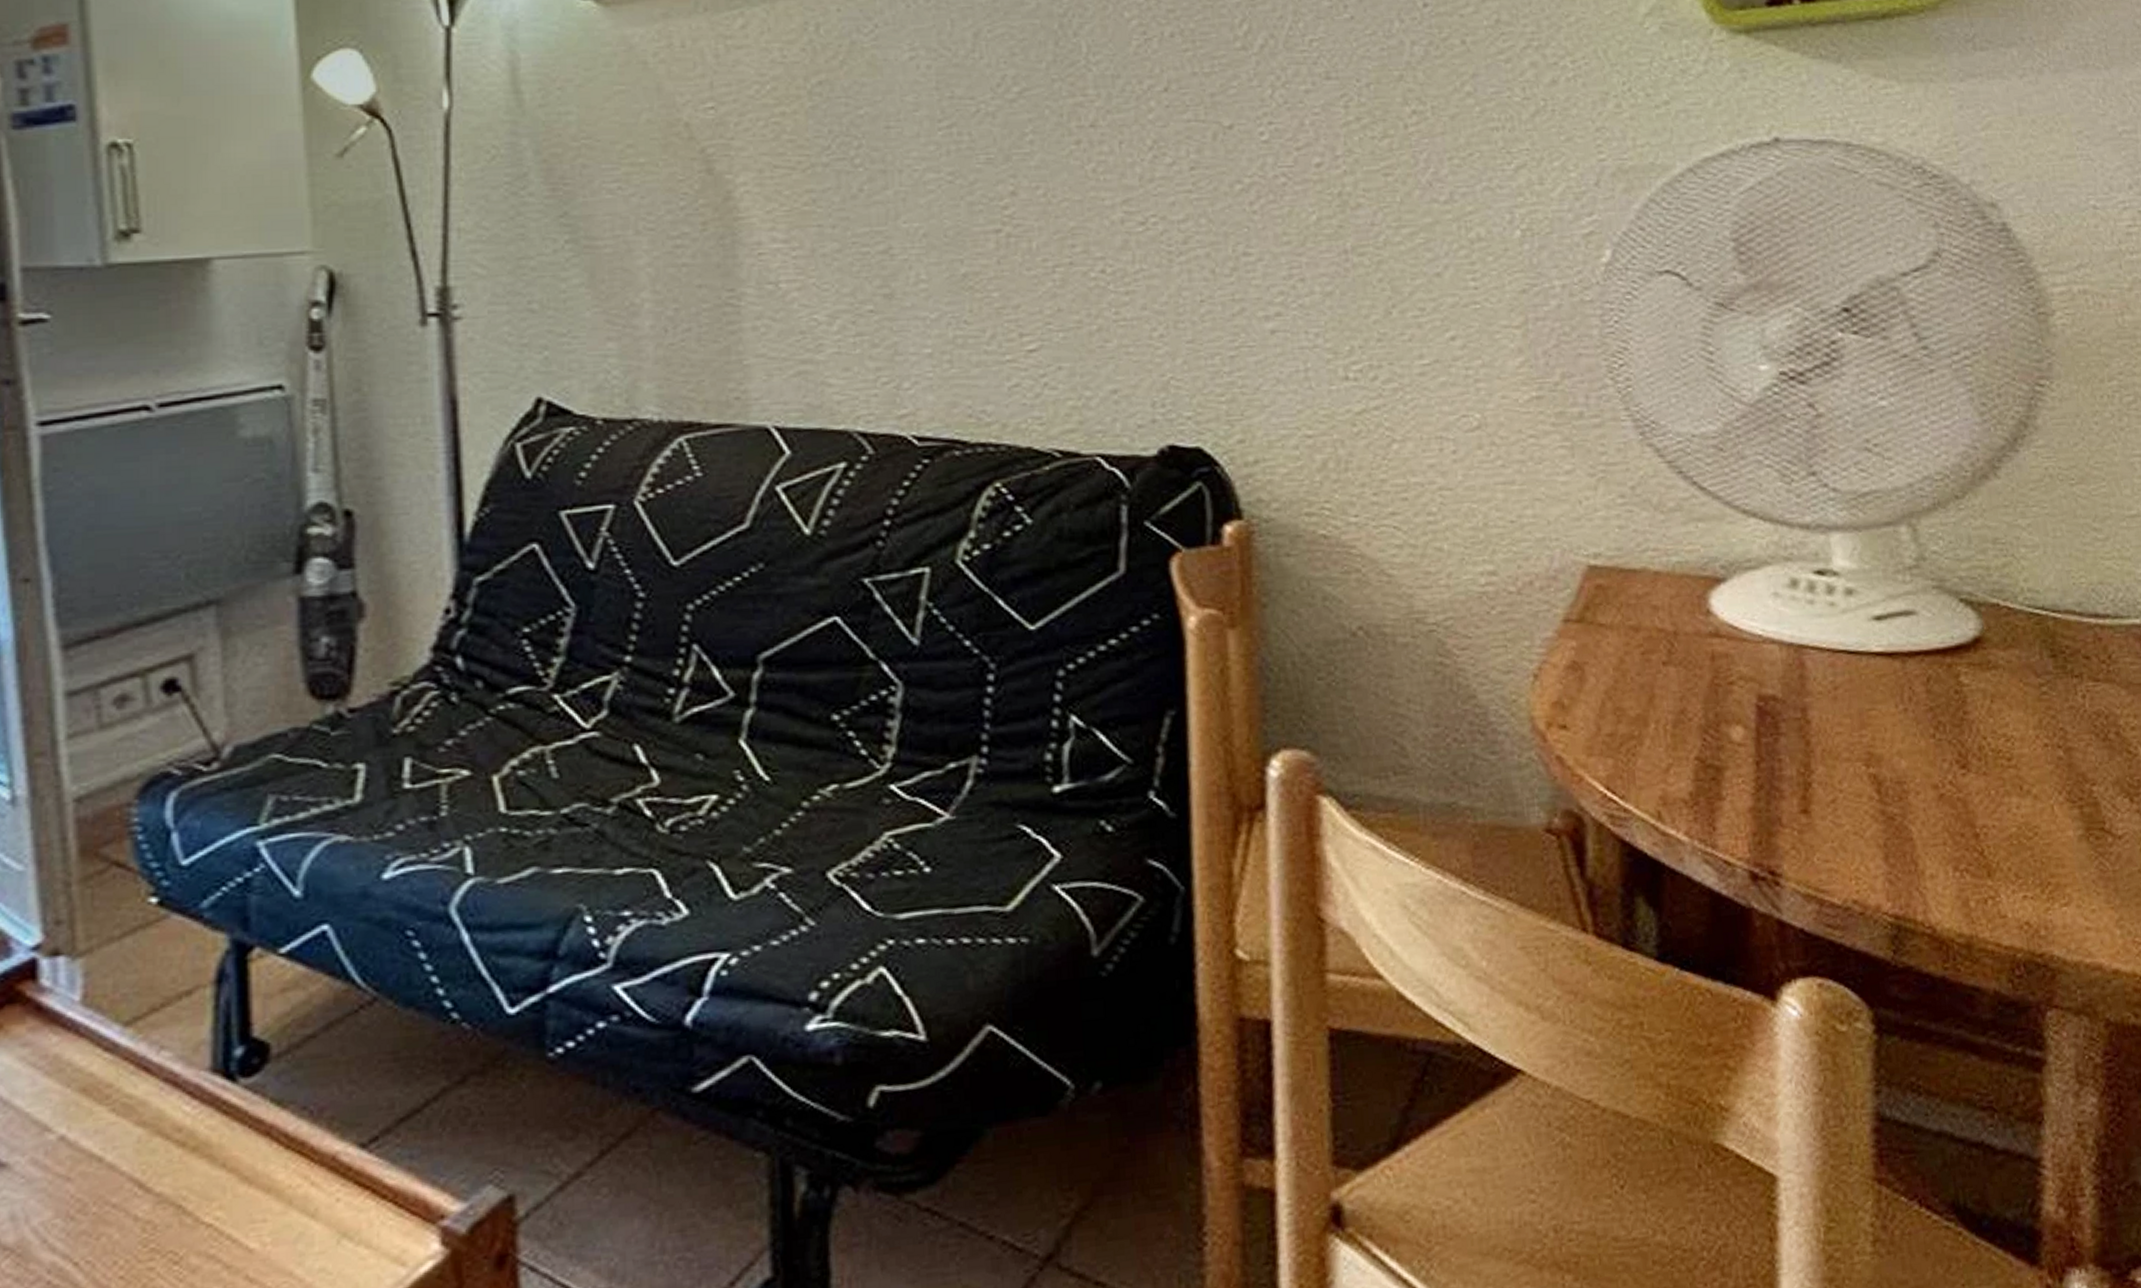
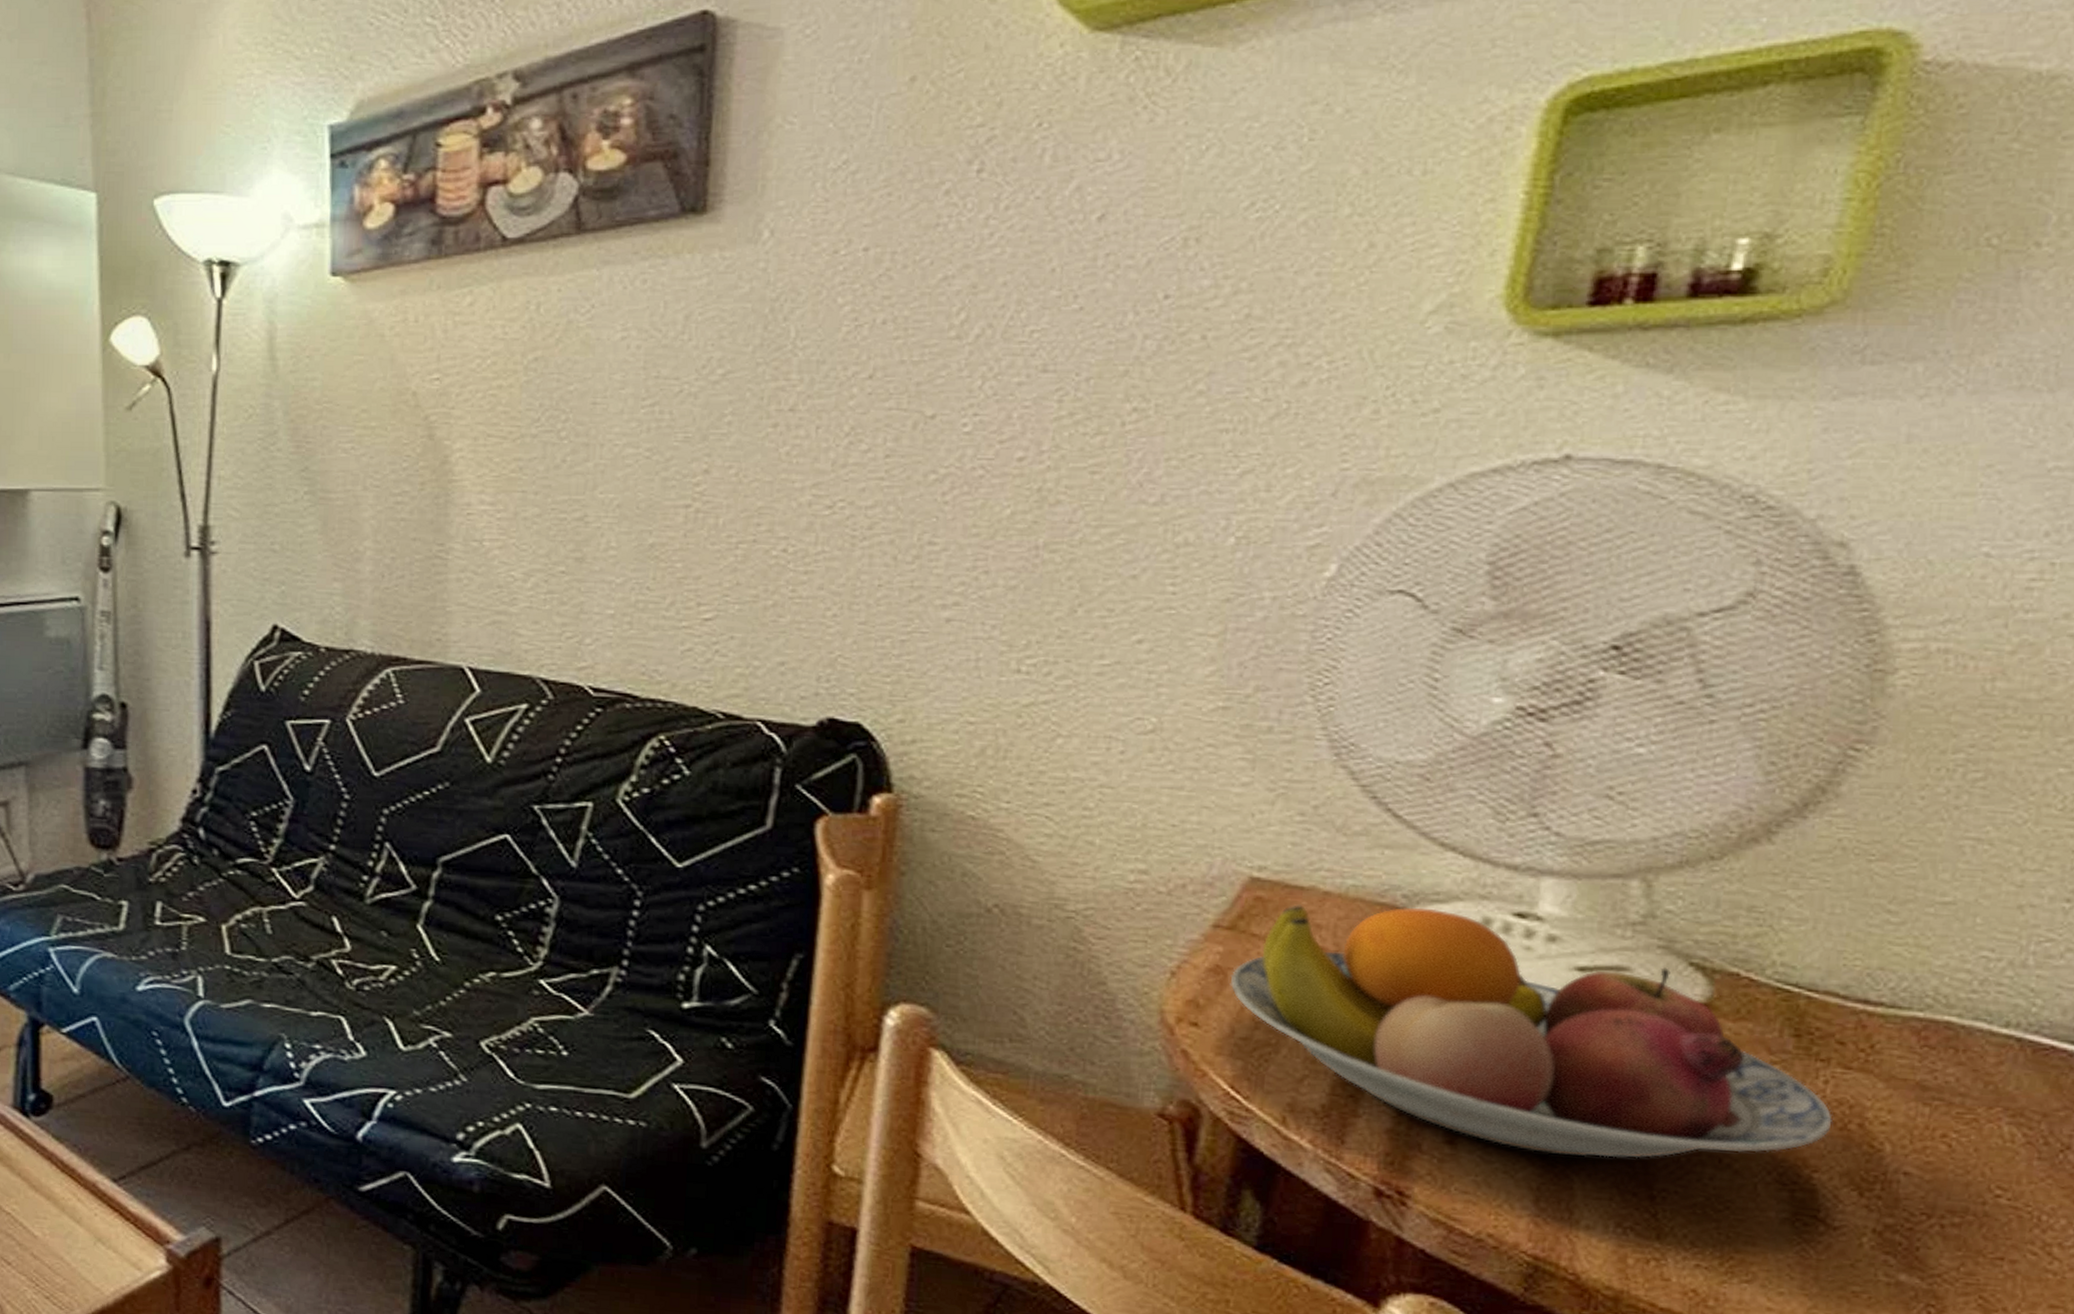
fruit bowl: none [1587,575,2097,808] -> present [1229,904,1833,1159]

